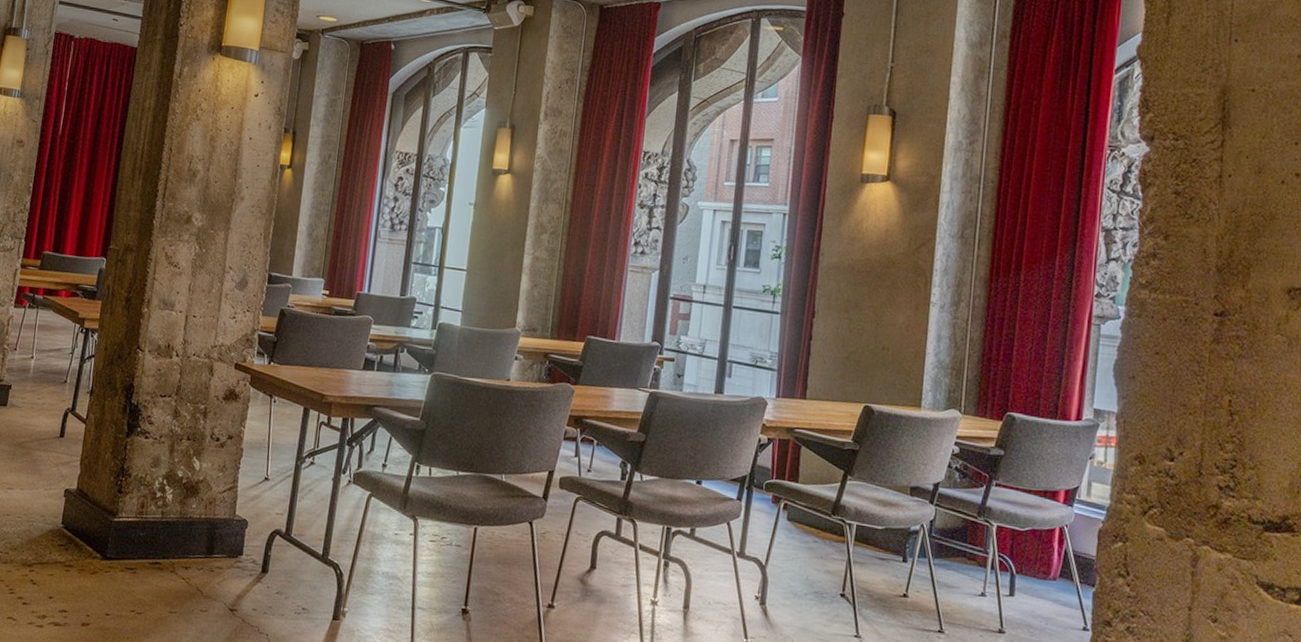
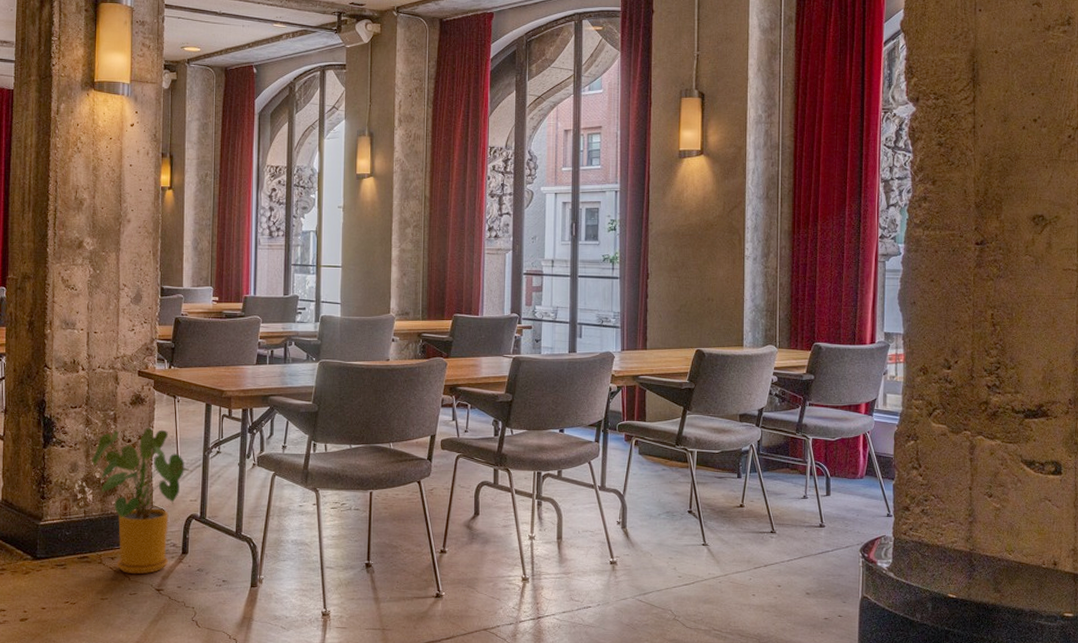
house plant: none [175,426,282,590] -> present [91,427,192,575]

